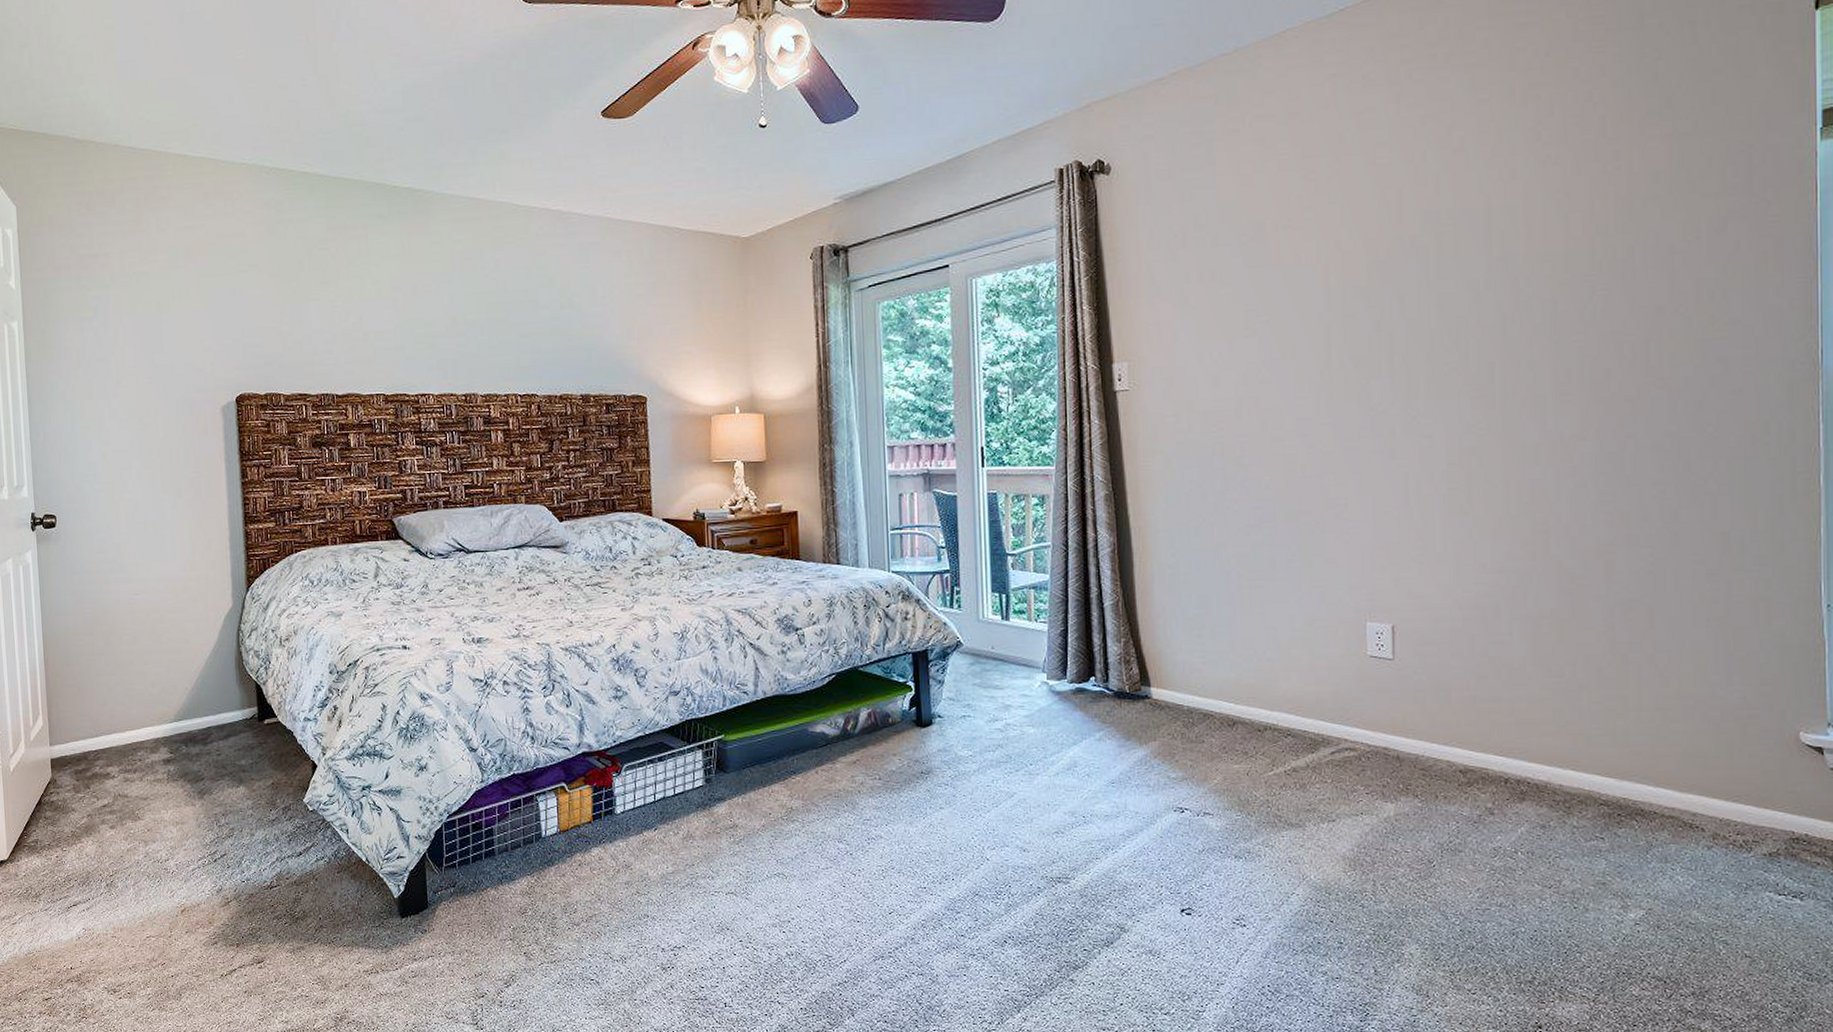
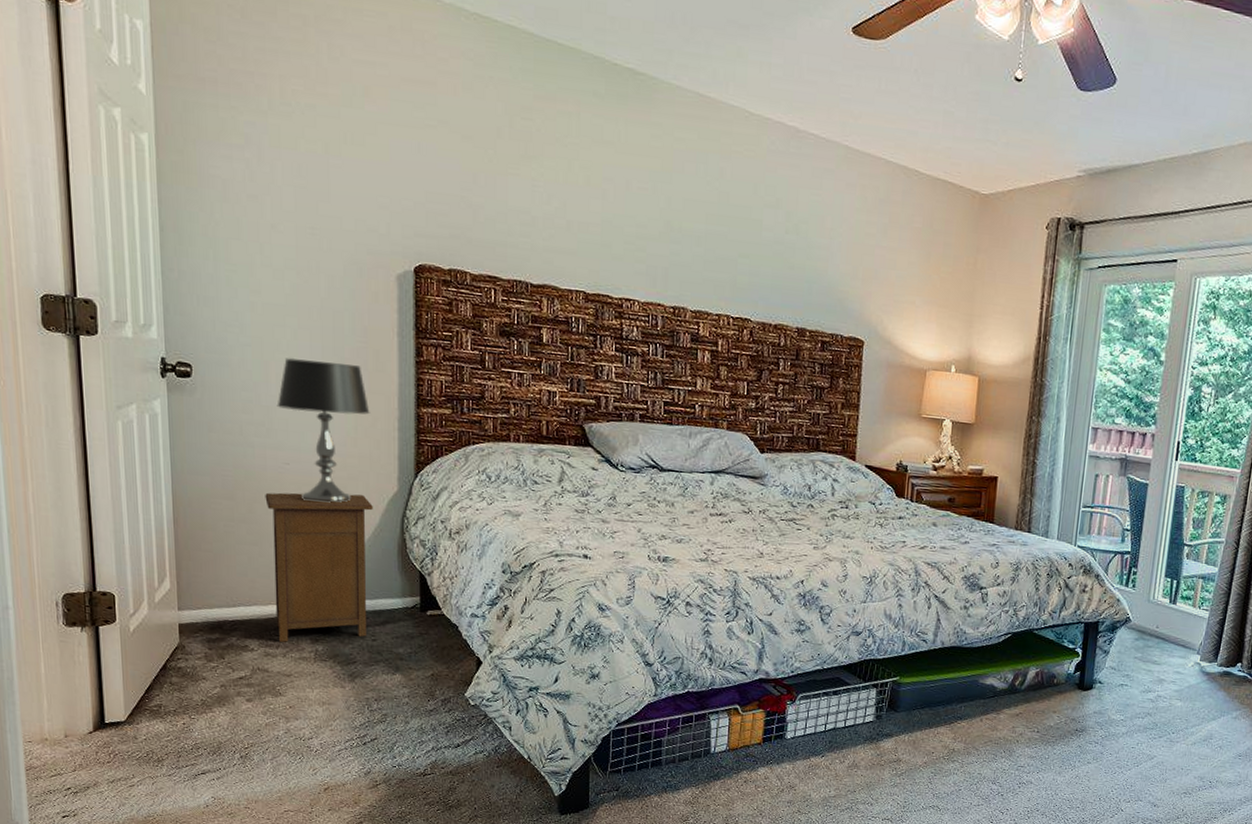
nightstand: none [119,615,212,766] -> present [265,492,373,642]
table lamp: none [126,495,205,628] -> present [276,357,370,503]

